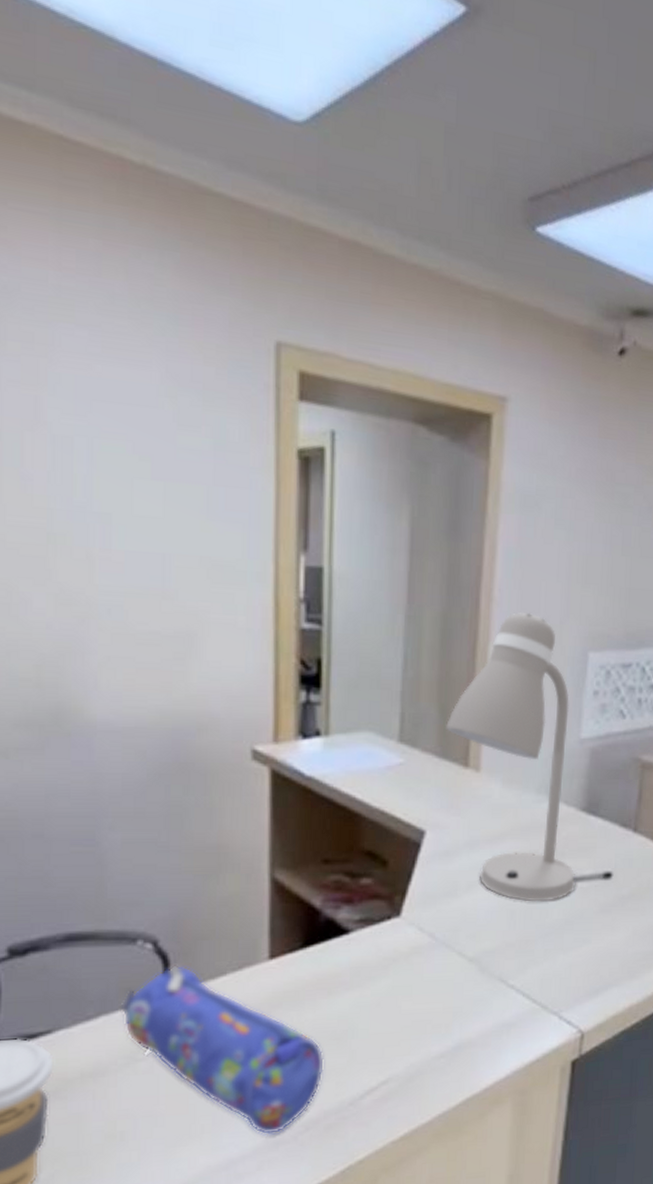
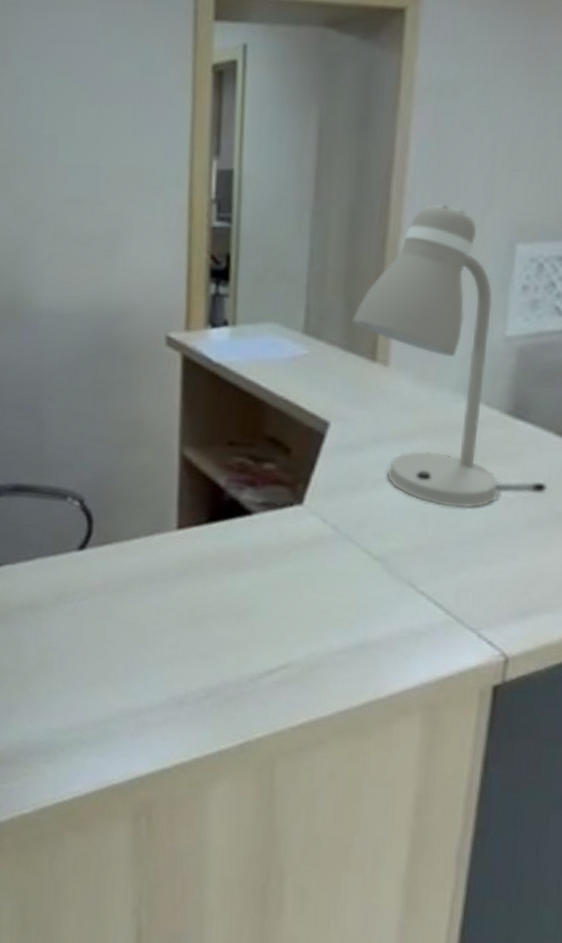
pencil case: present [118,965,325,1135] -> none [51,523,227,694]

